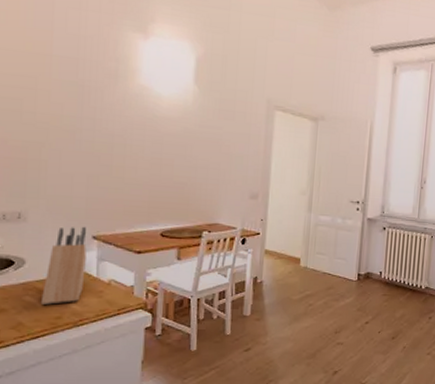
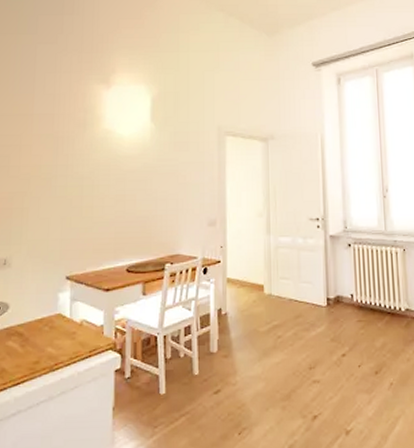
knife block: present [40,226,87,305] -> none [21,267,61,349]

